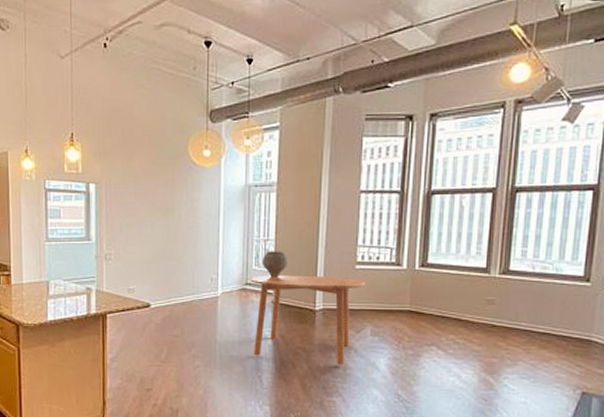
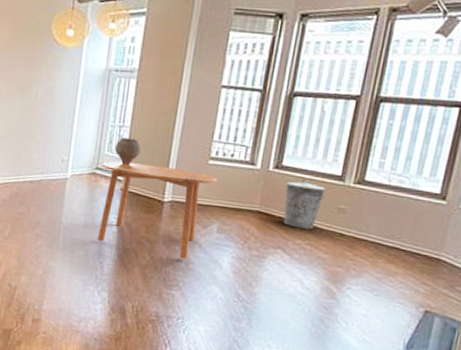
trash can: none [433,275,472,324] -> present [283,179,325,230]

